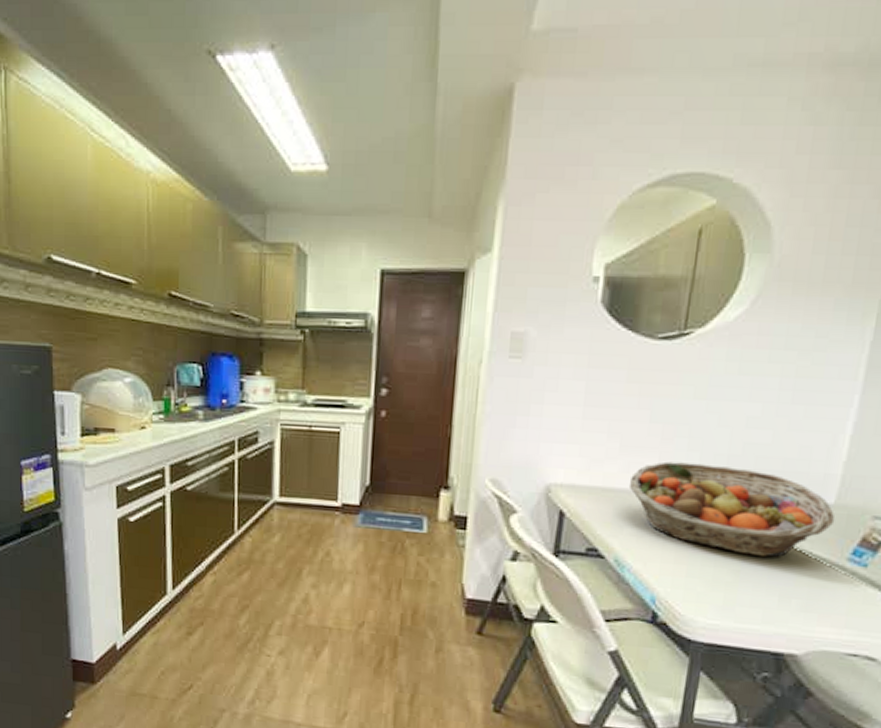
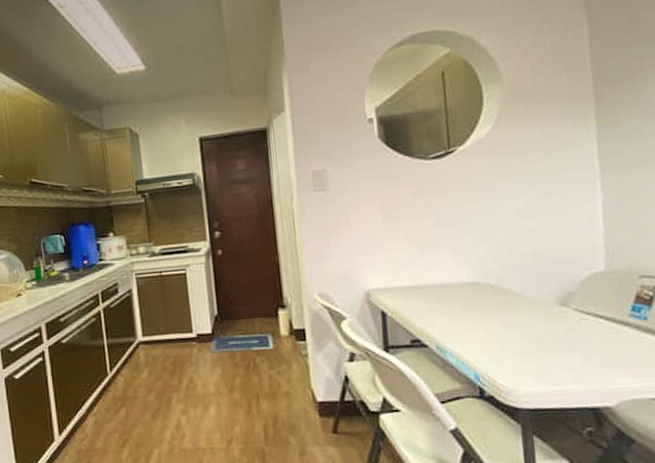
fruit basket: present [628,461,835,558] -> none [433,252,610,325]

